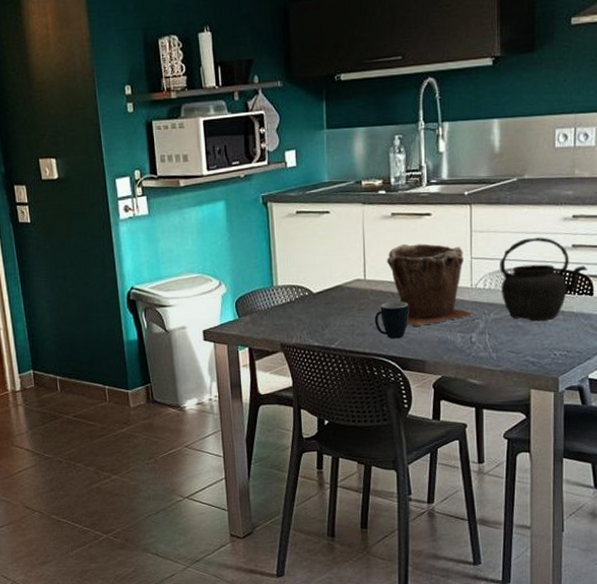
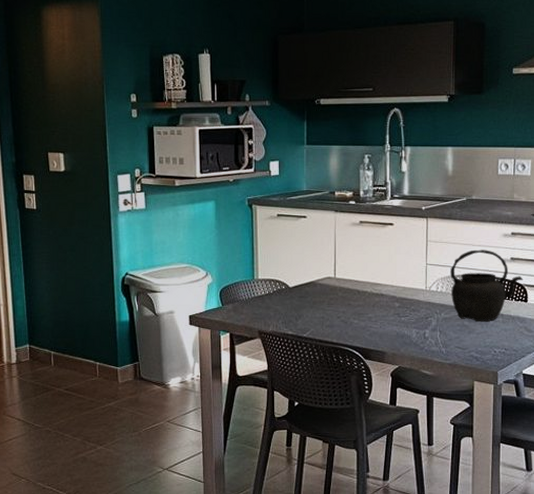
mug: present [374,301,408,339] -> none [342,299,371,331]
plant pot: present [387,243,473,326] -> none [355,248,427,321]

